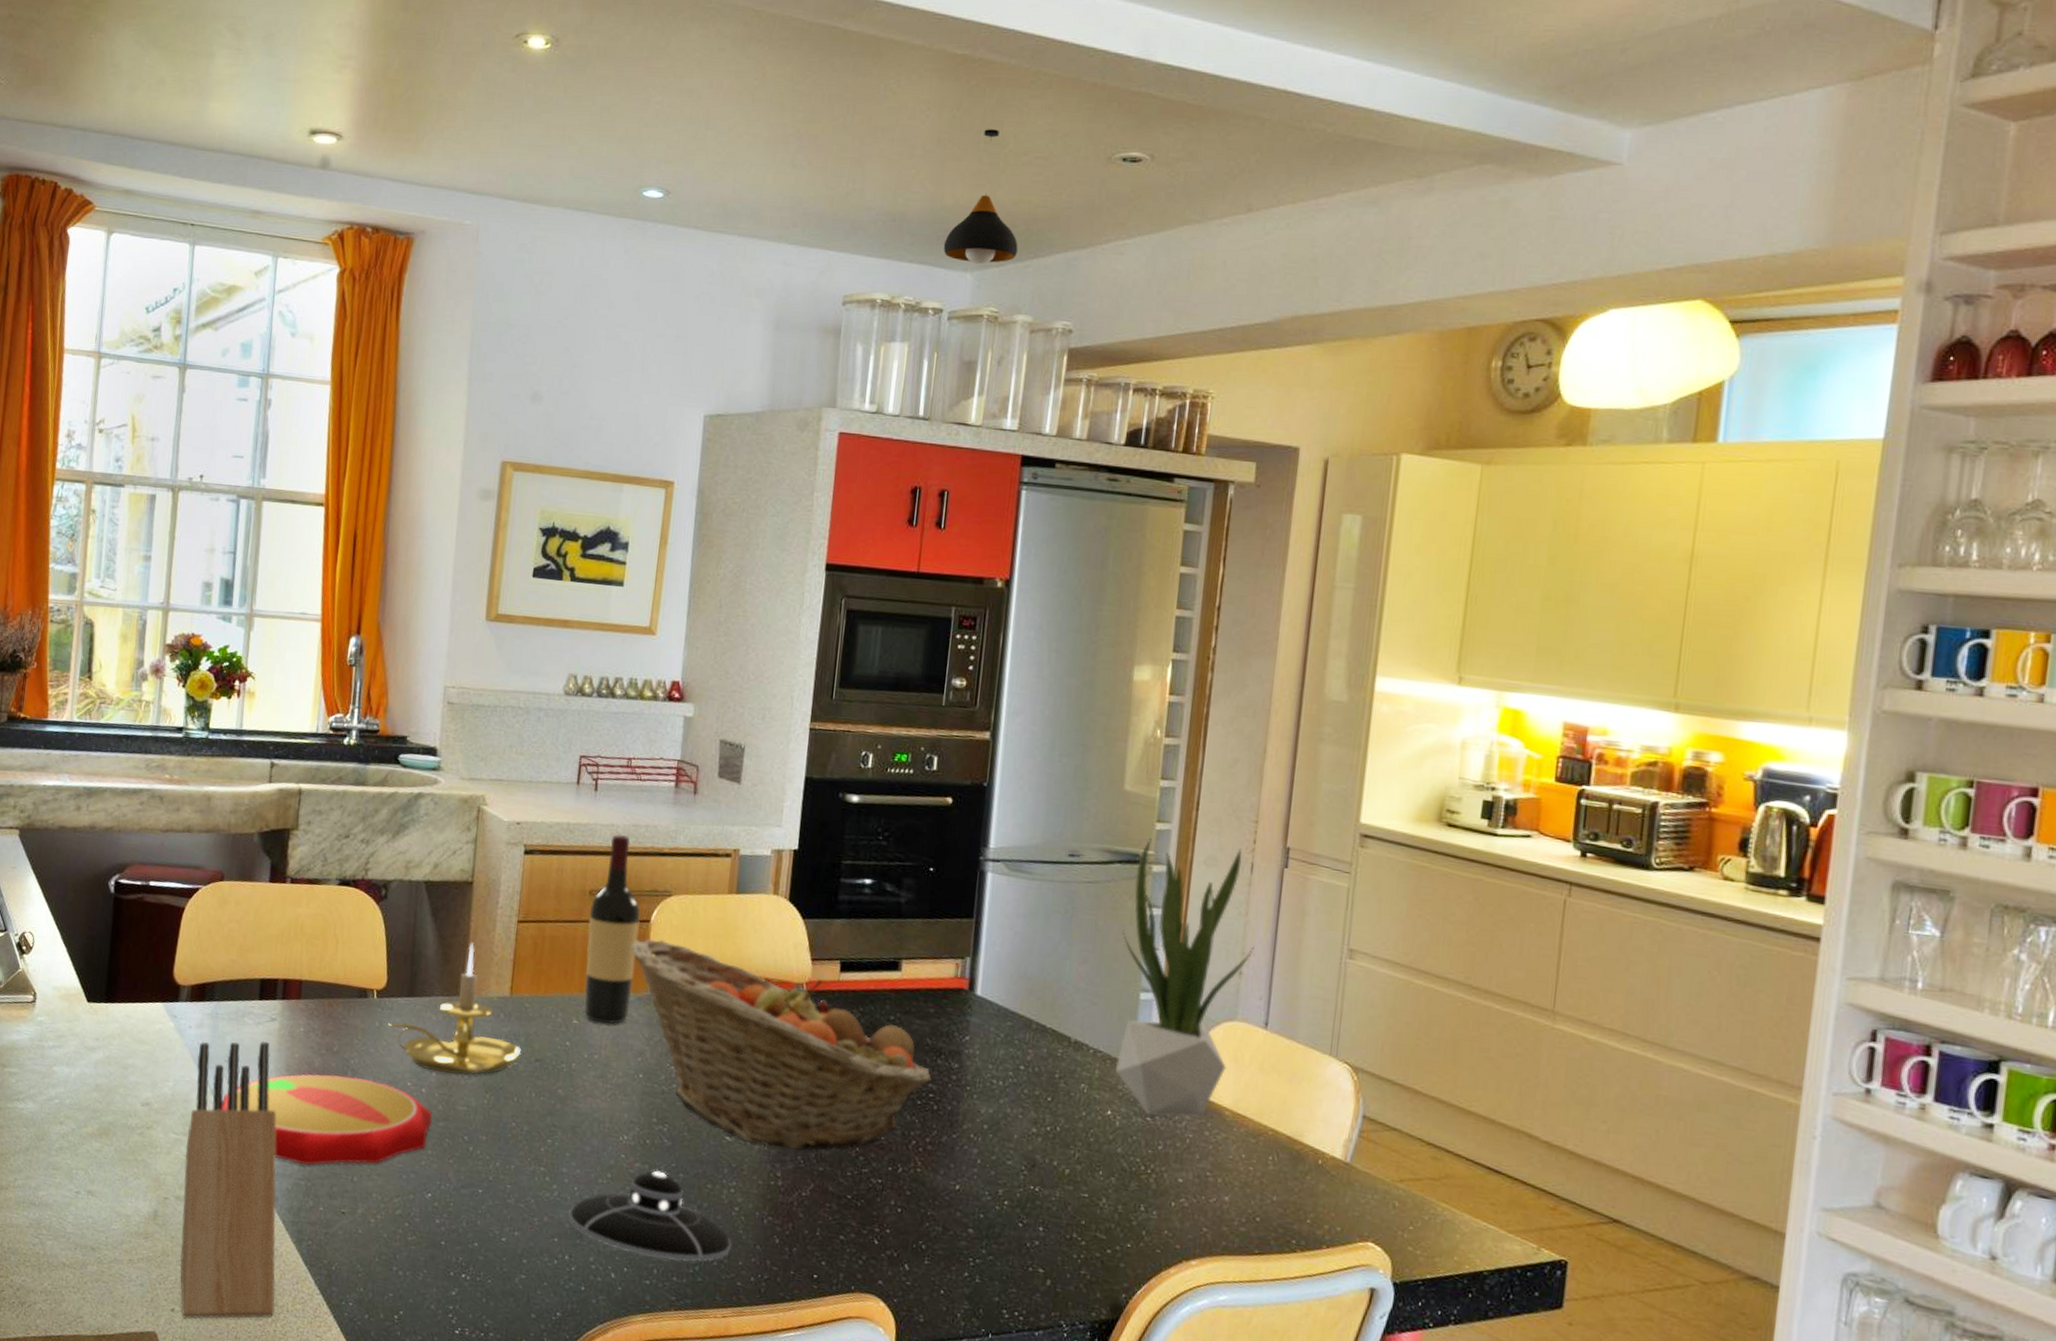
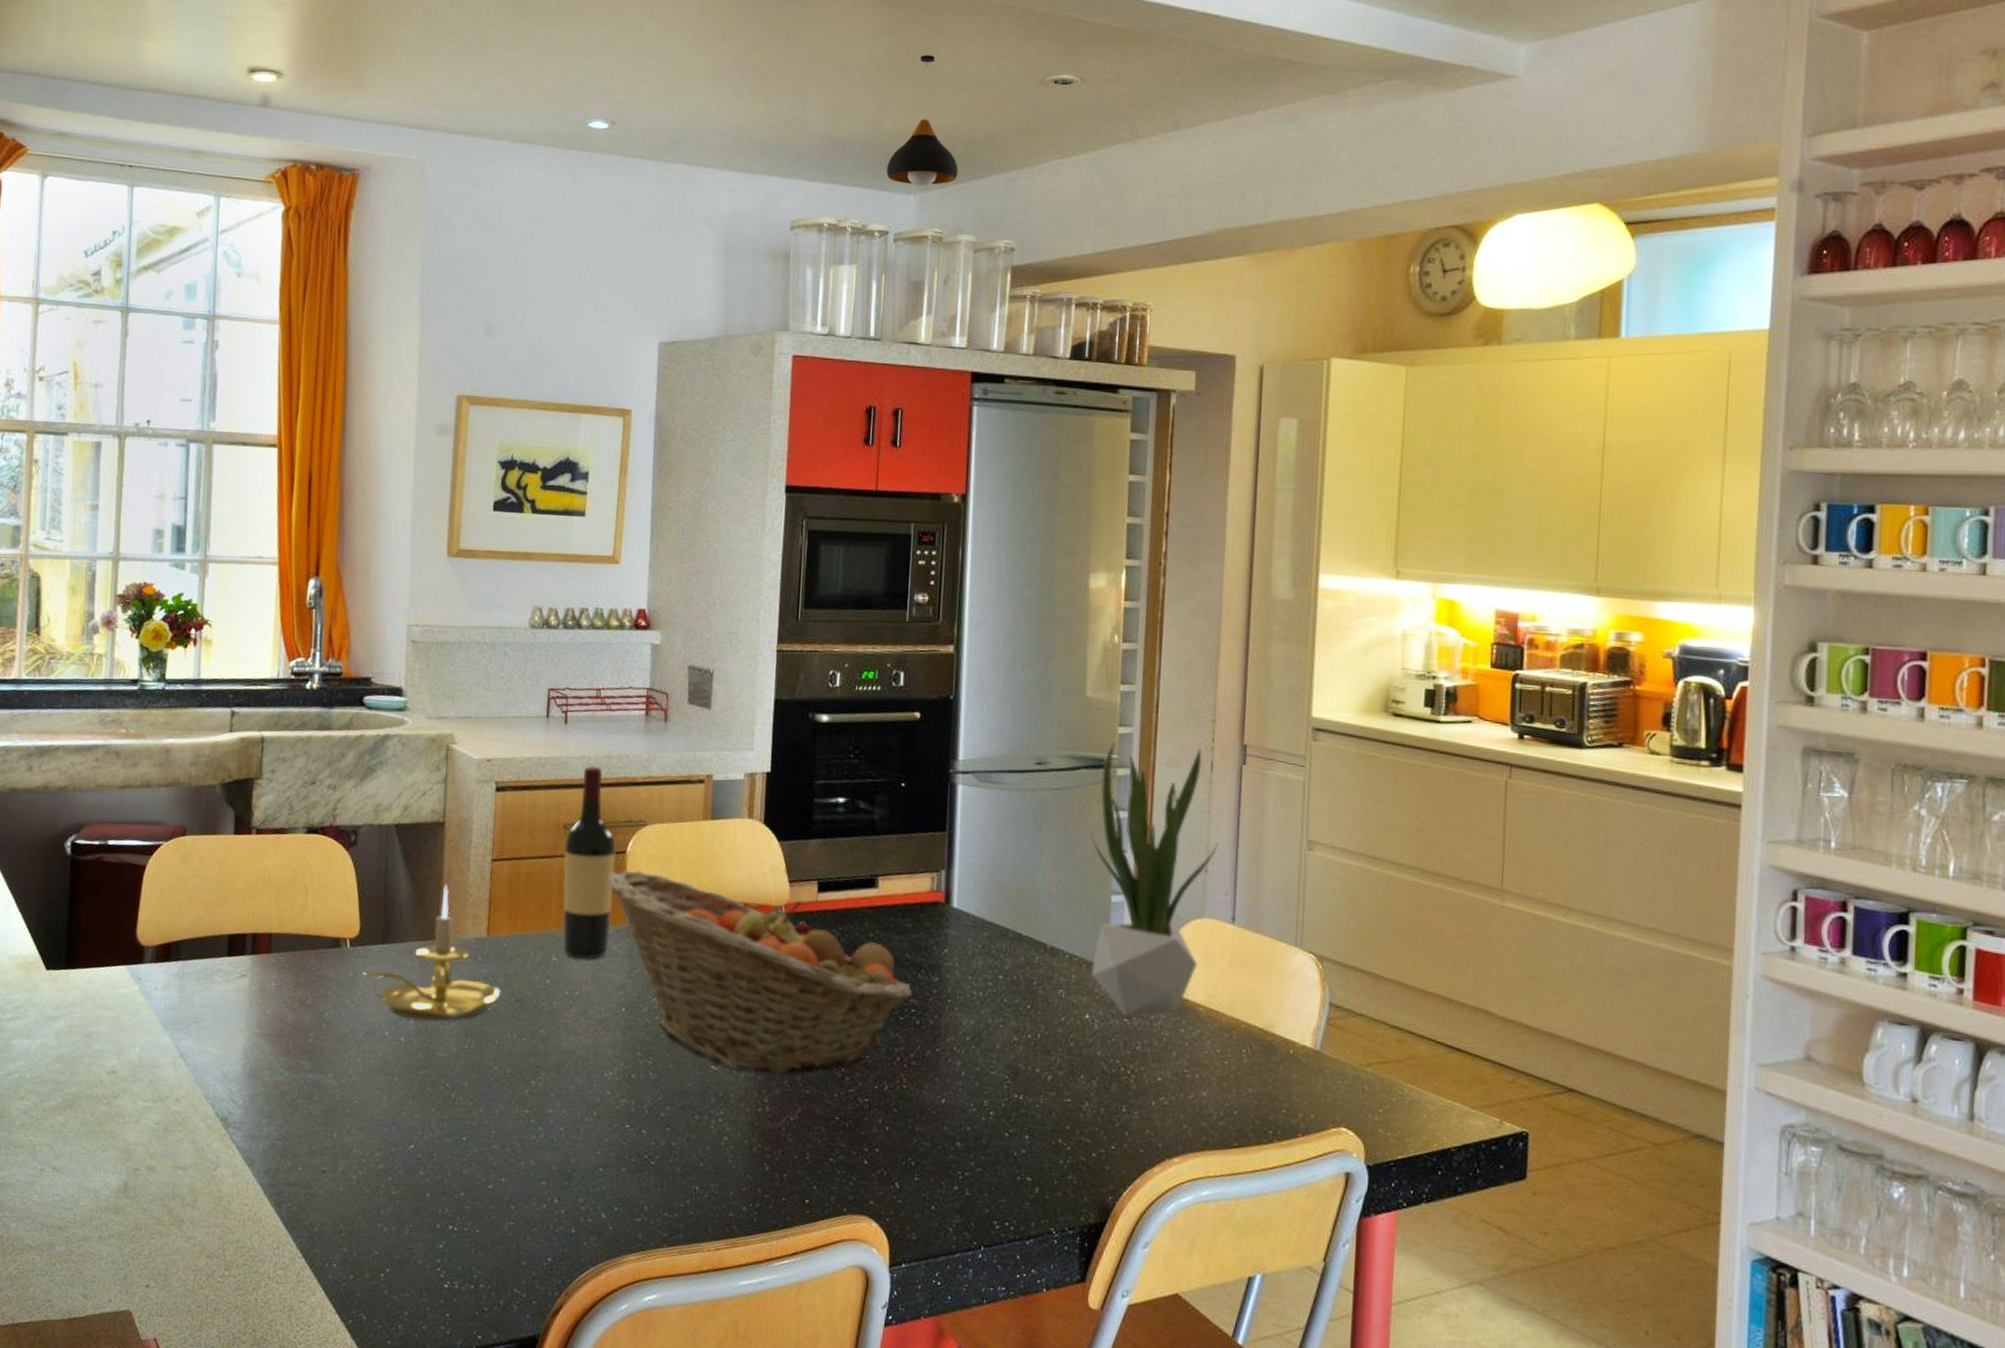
knife block: present [180,1041,277,1320] -> none [153,999,256,1294]
plate: present [221,1073,432,1166] -> none [192,1029,412,1125]
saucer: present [567,1170,732,1261] -> none [554,1105,722,1196]

